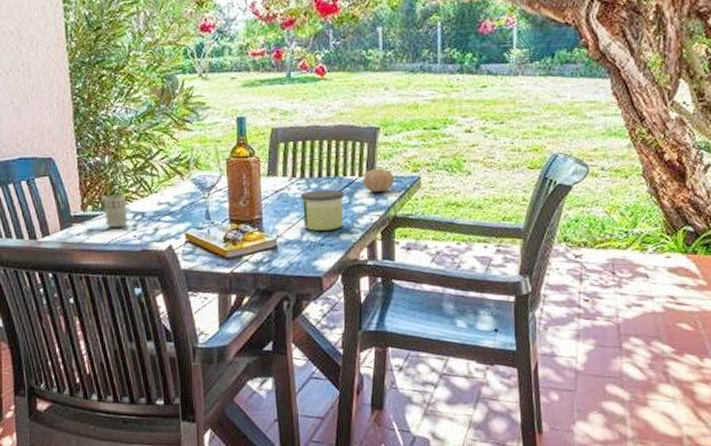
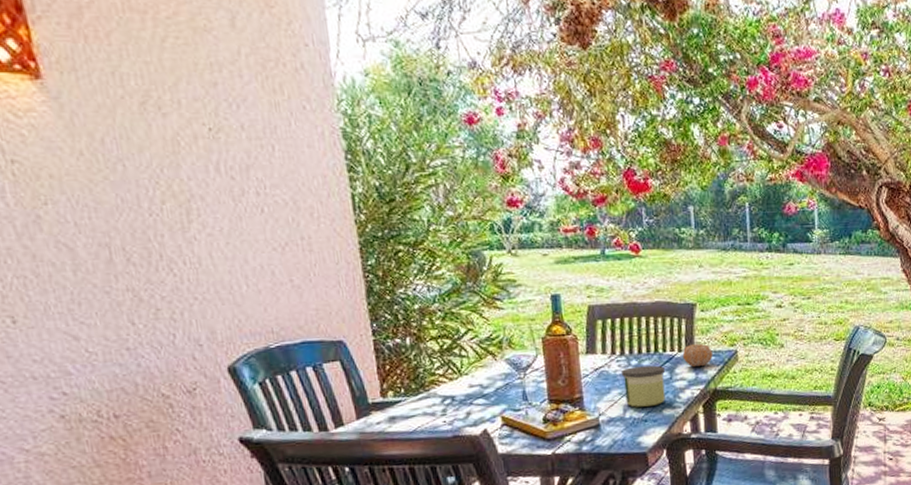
cup: present [104,195,127,228] -> none [407,378,435,415]

